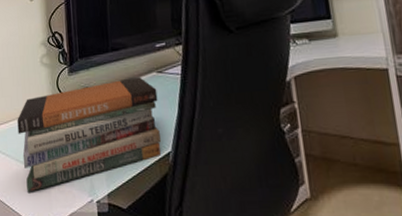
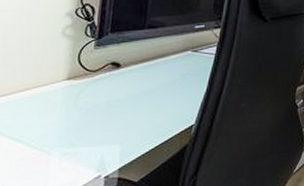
book stack: present [17,77,161,192] -> none [16,54,190,173]

